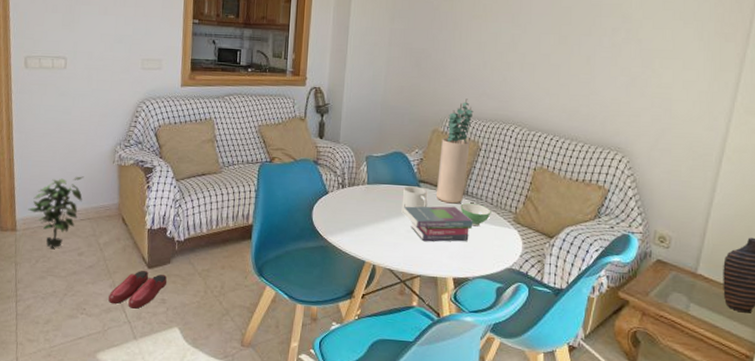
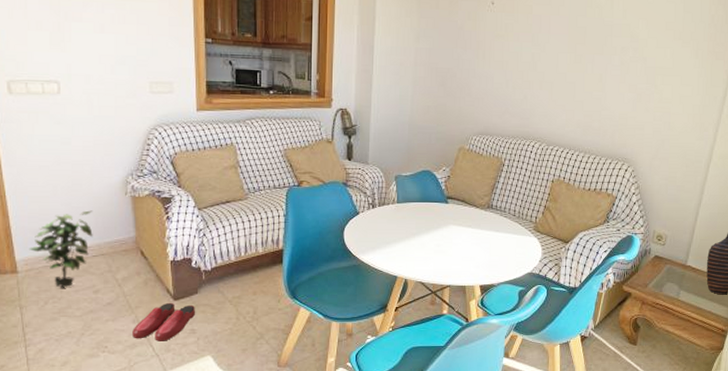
mug: present [401,186,428,210] -> none [431,203,455,226]
books: present [403,206,473,242] -> none [432,219,498,254]
vase: present [436,98,474,204] -> none [463,117,497,217]
bowl: present [460,203,491,227] -> none [485,216,514,237]

